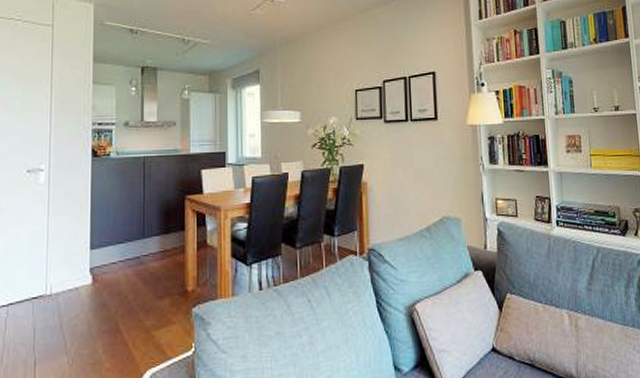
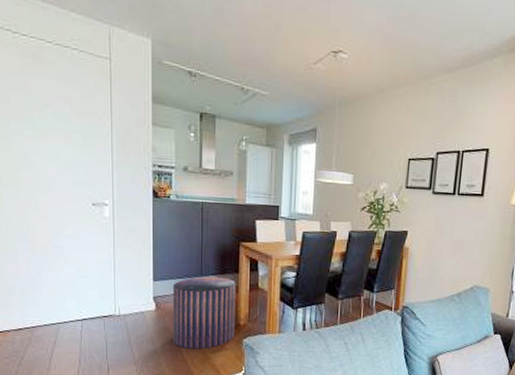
stool: none [112,237,182,328] -> present [173,276,236,349]

